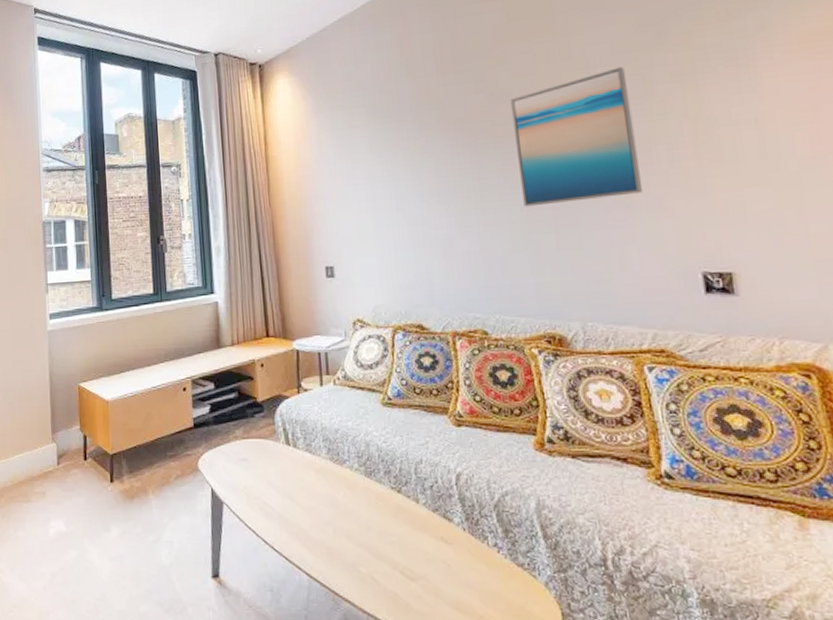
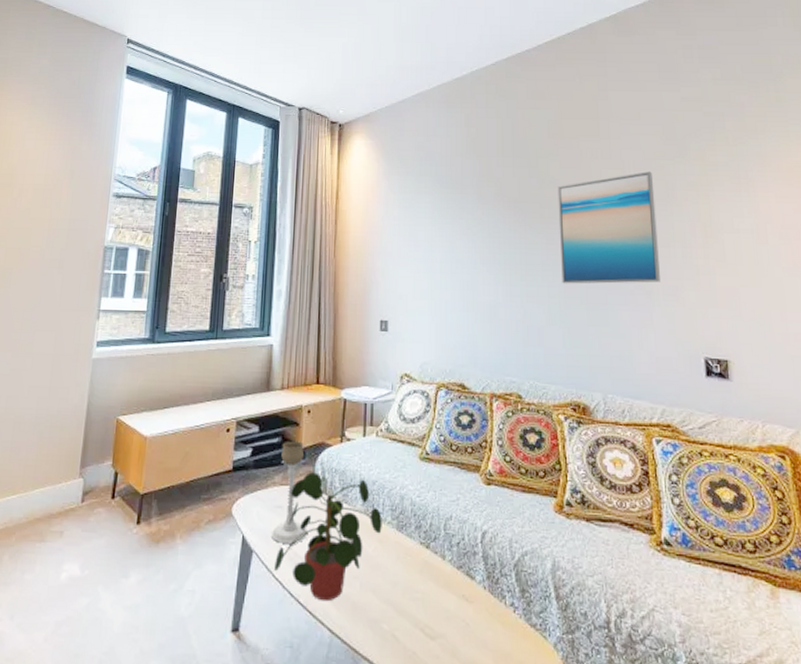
candle holder: none [239,395,274,494] -> present [272,440,307,544]
potted plant: none [245,424,350,548] -> present [274,472,382,602]

